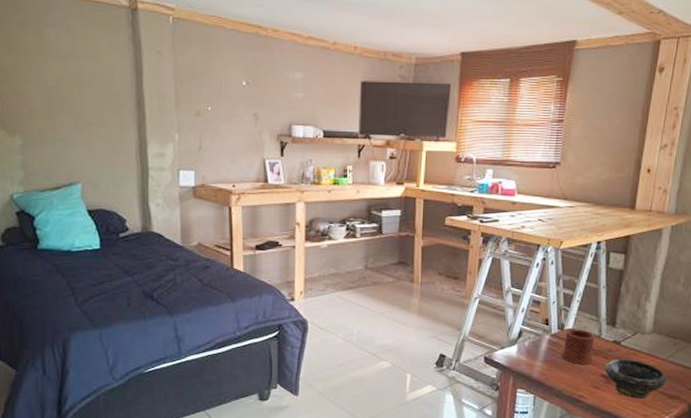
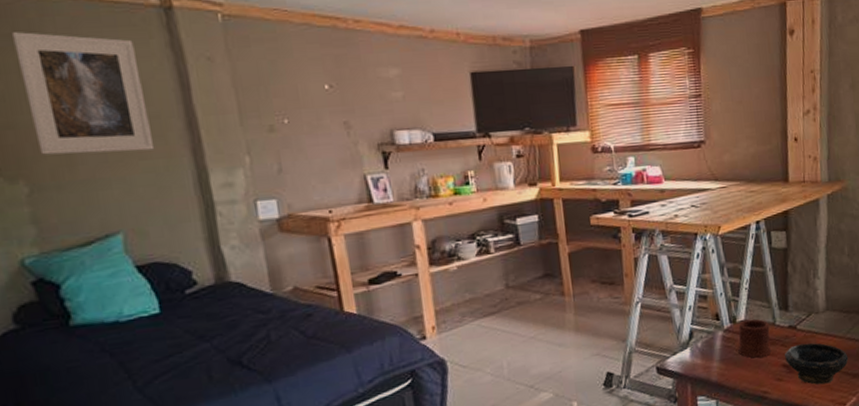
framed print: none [25,21,112,121] -> present [12,32,155,155]

